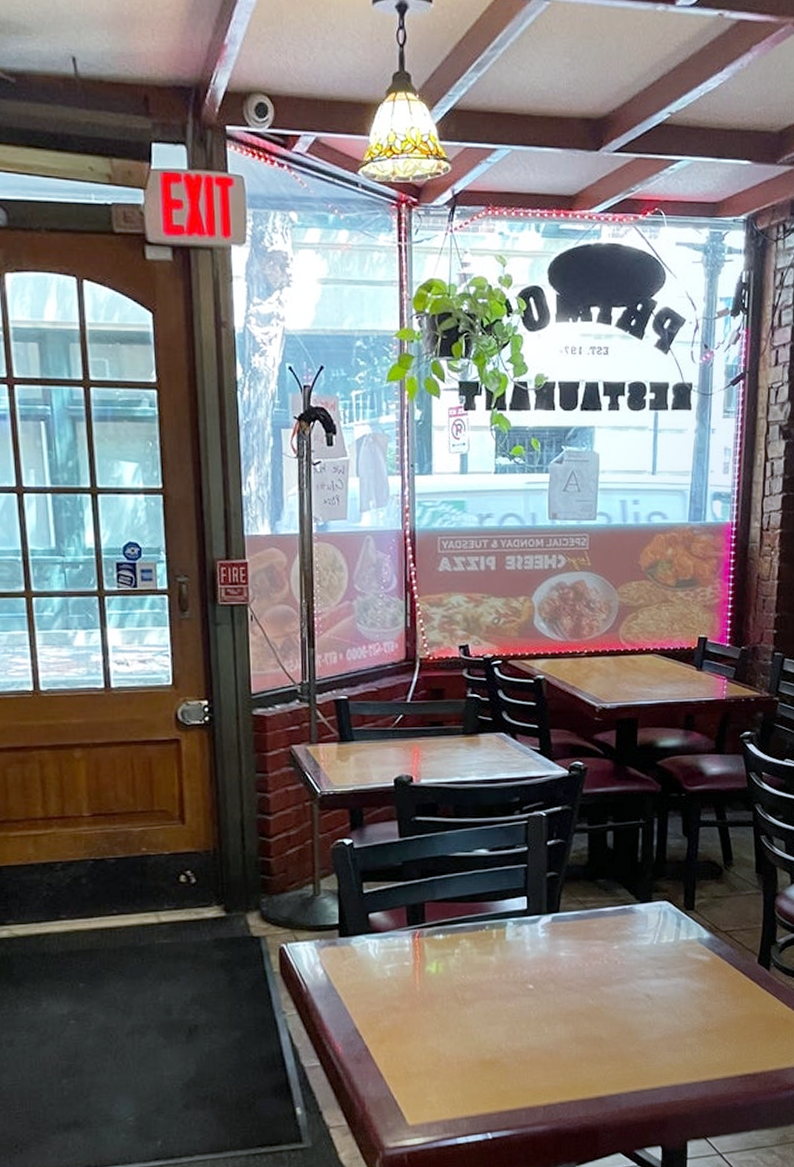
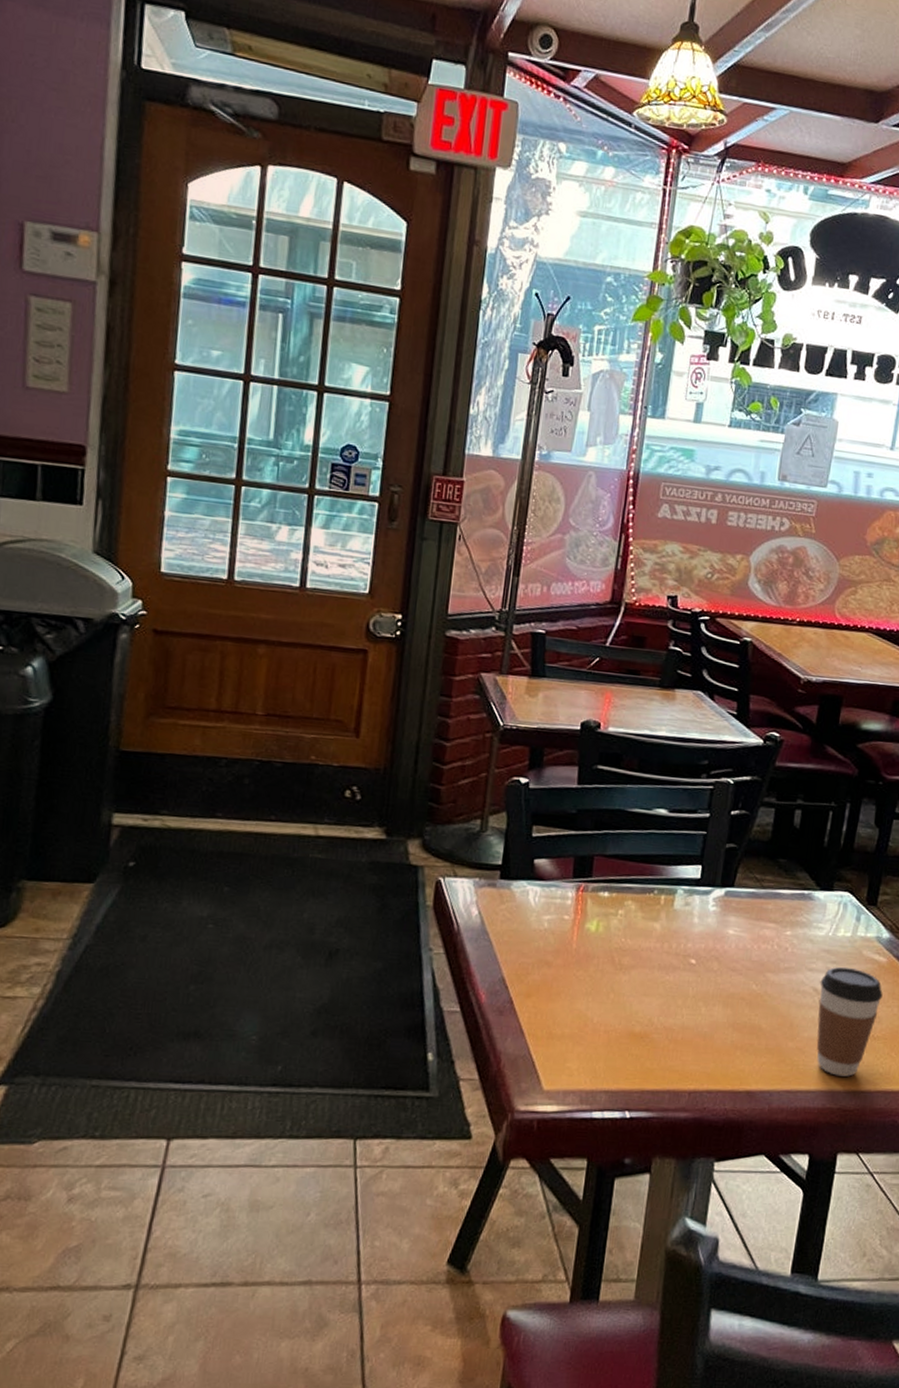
coffee cup: none [651,970,710,1071] -> present [816,966,883,1077]

